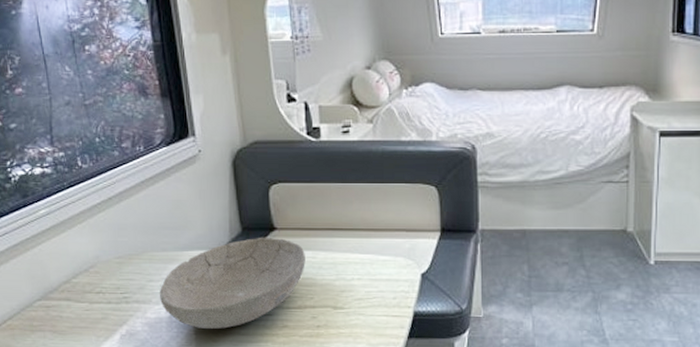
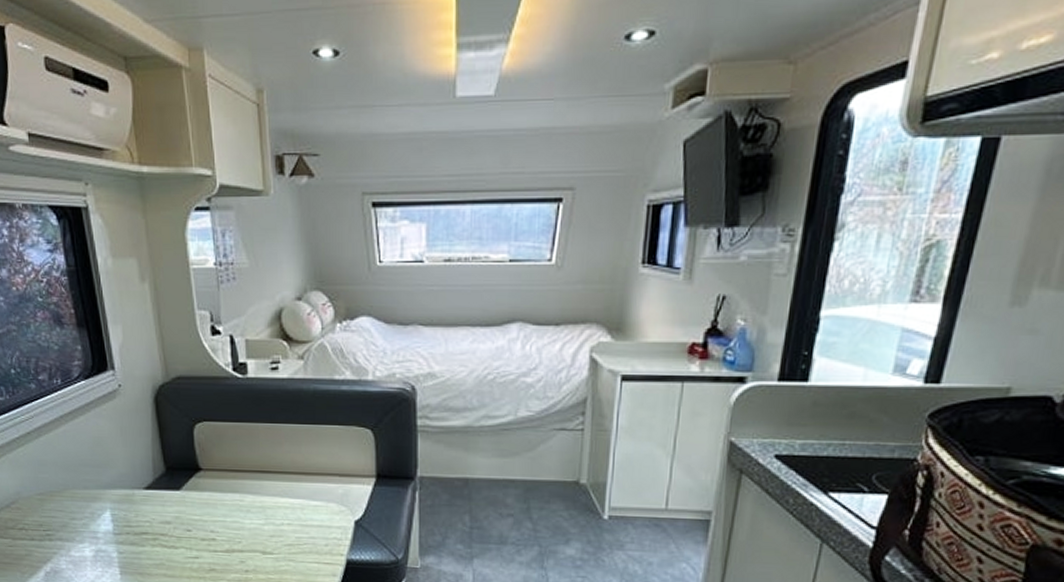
bowl: present [160,237,305,329] -> none [83,477,233,570]

